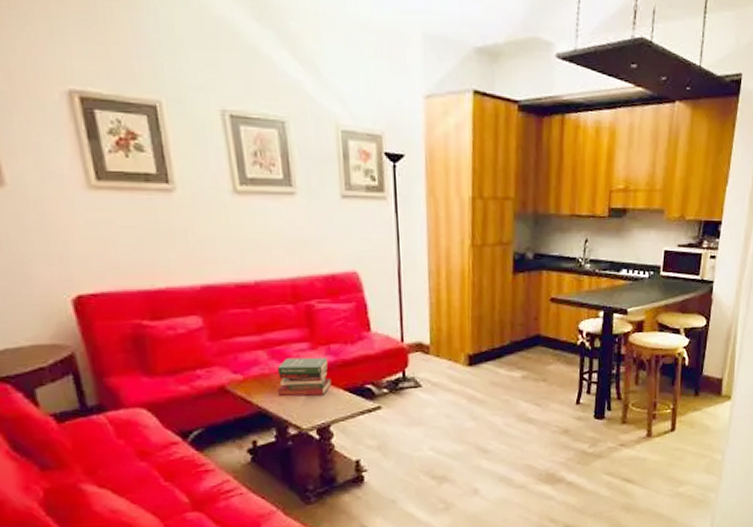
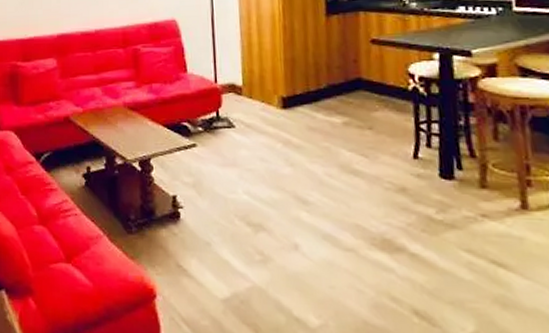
books: present [276,357,332,397] -> none [108,94,153,131]

